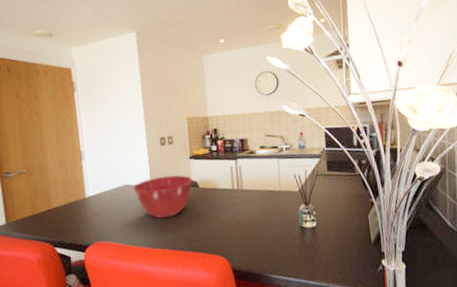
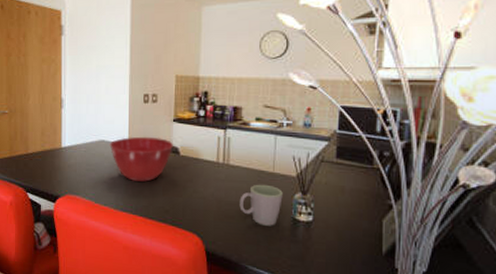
mug: none [255,202,291,238] -> present [239,184,283,226]

